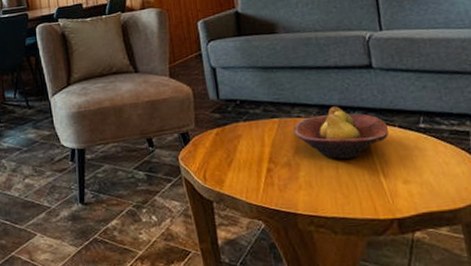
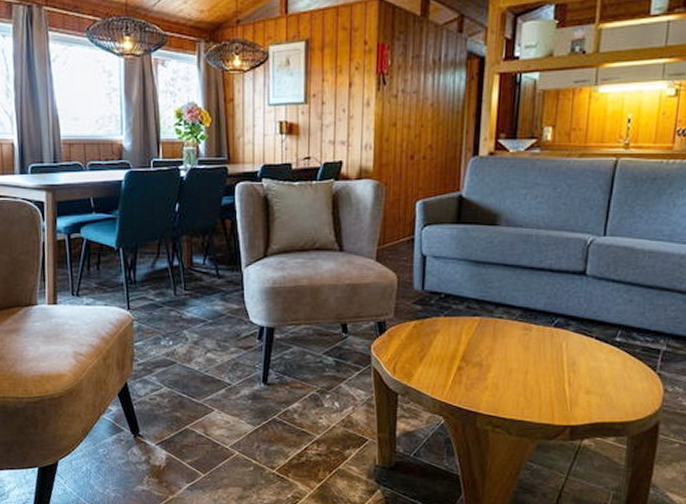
fruit bowl: present [293,106,389,159] -> none [492,311,585,364]

